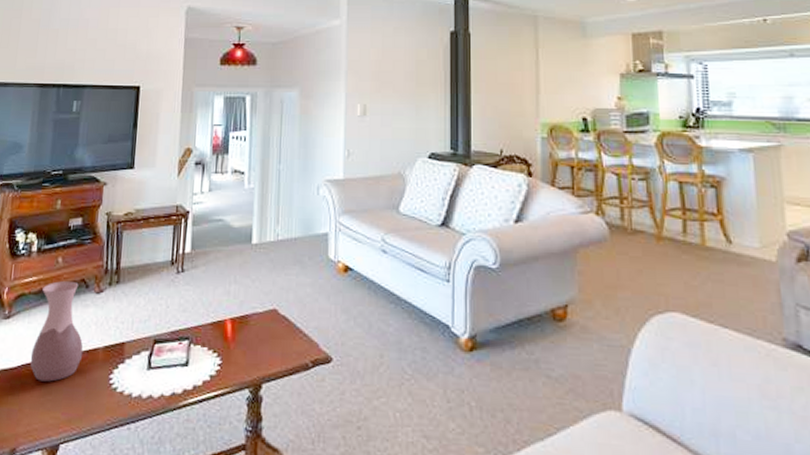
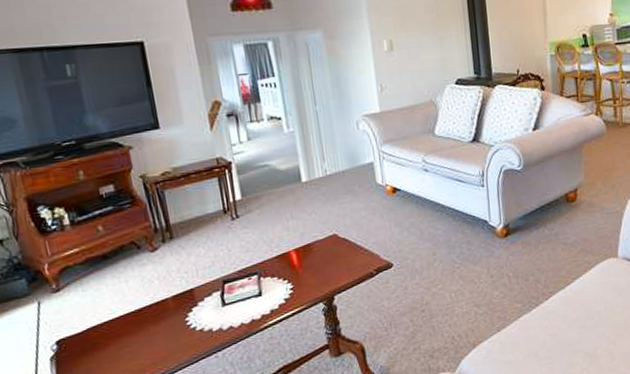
vase: present [30,281,84,382] -> none [89,245,152,339]

